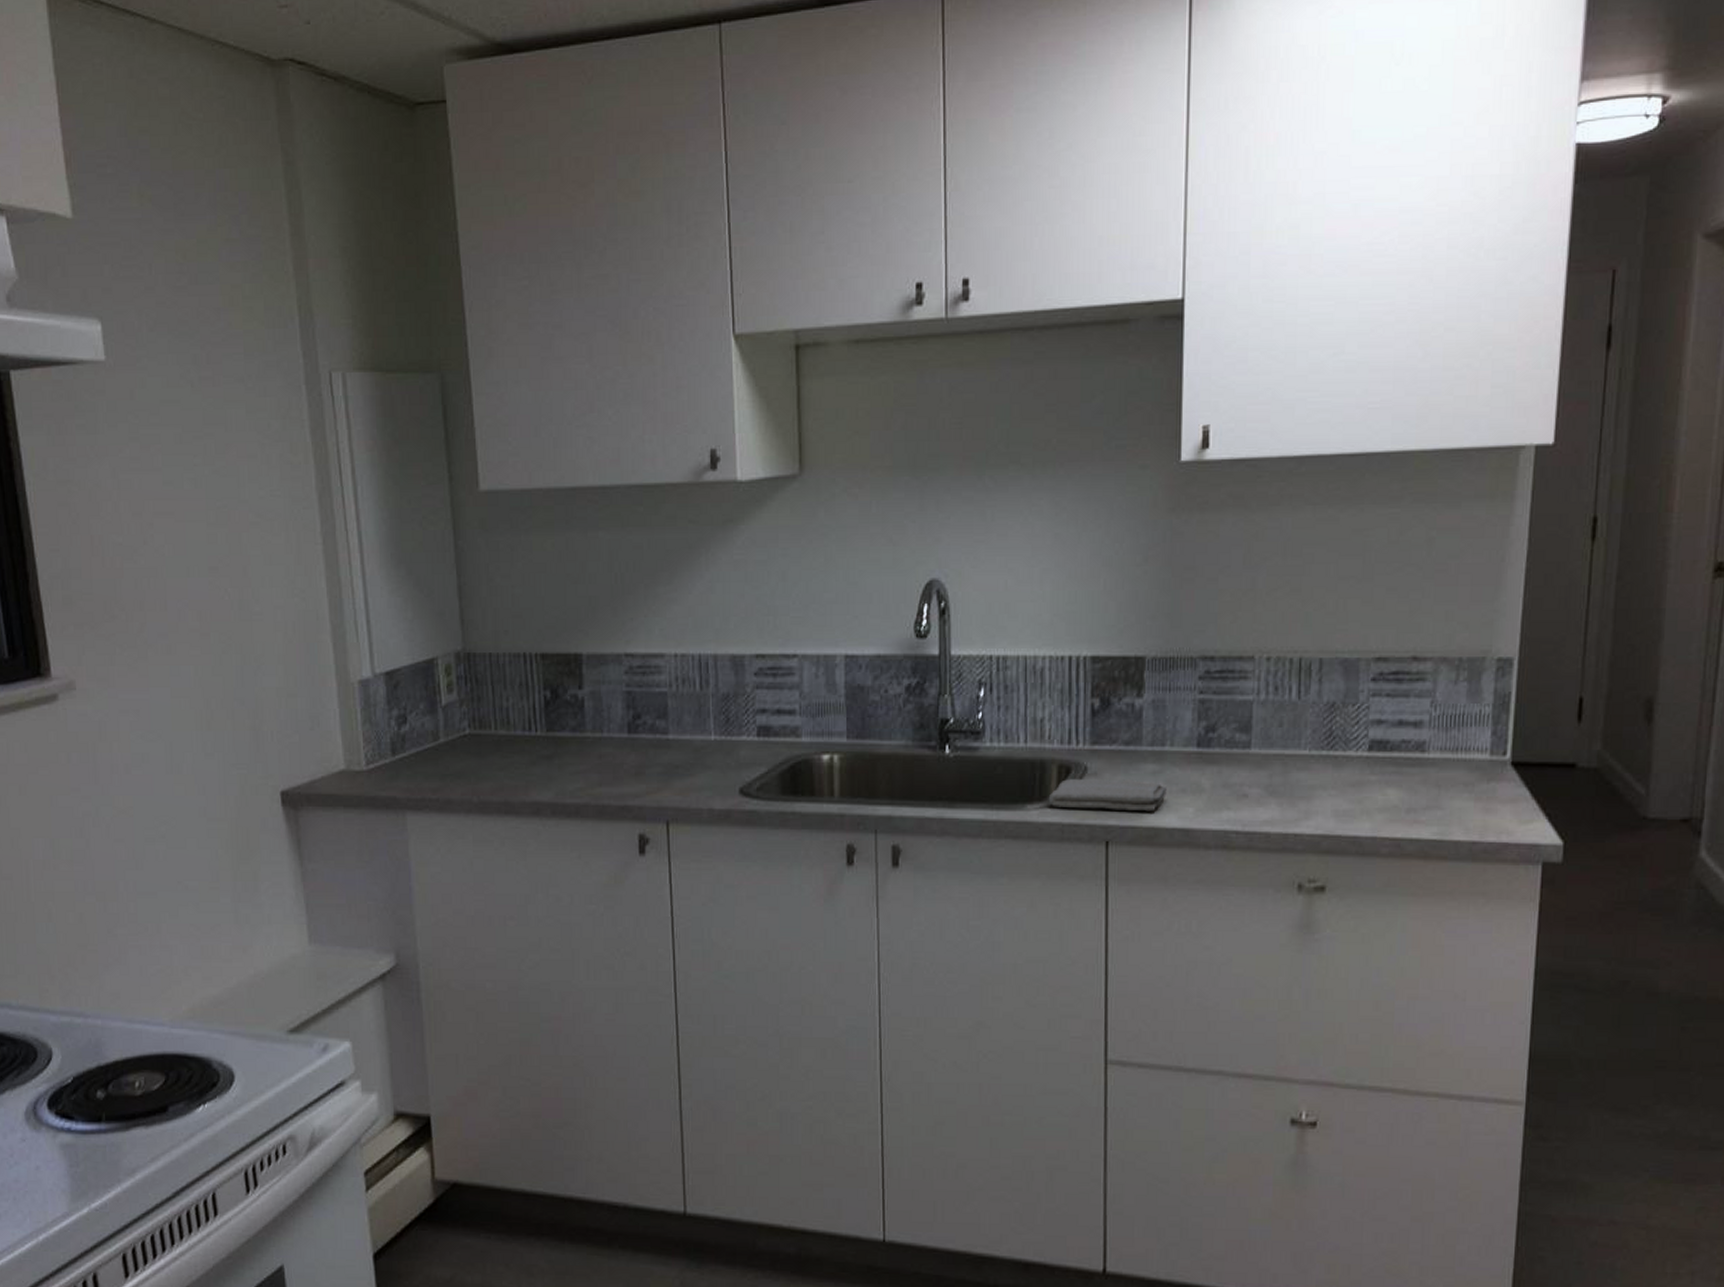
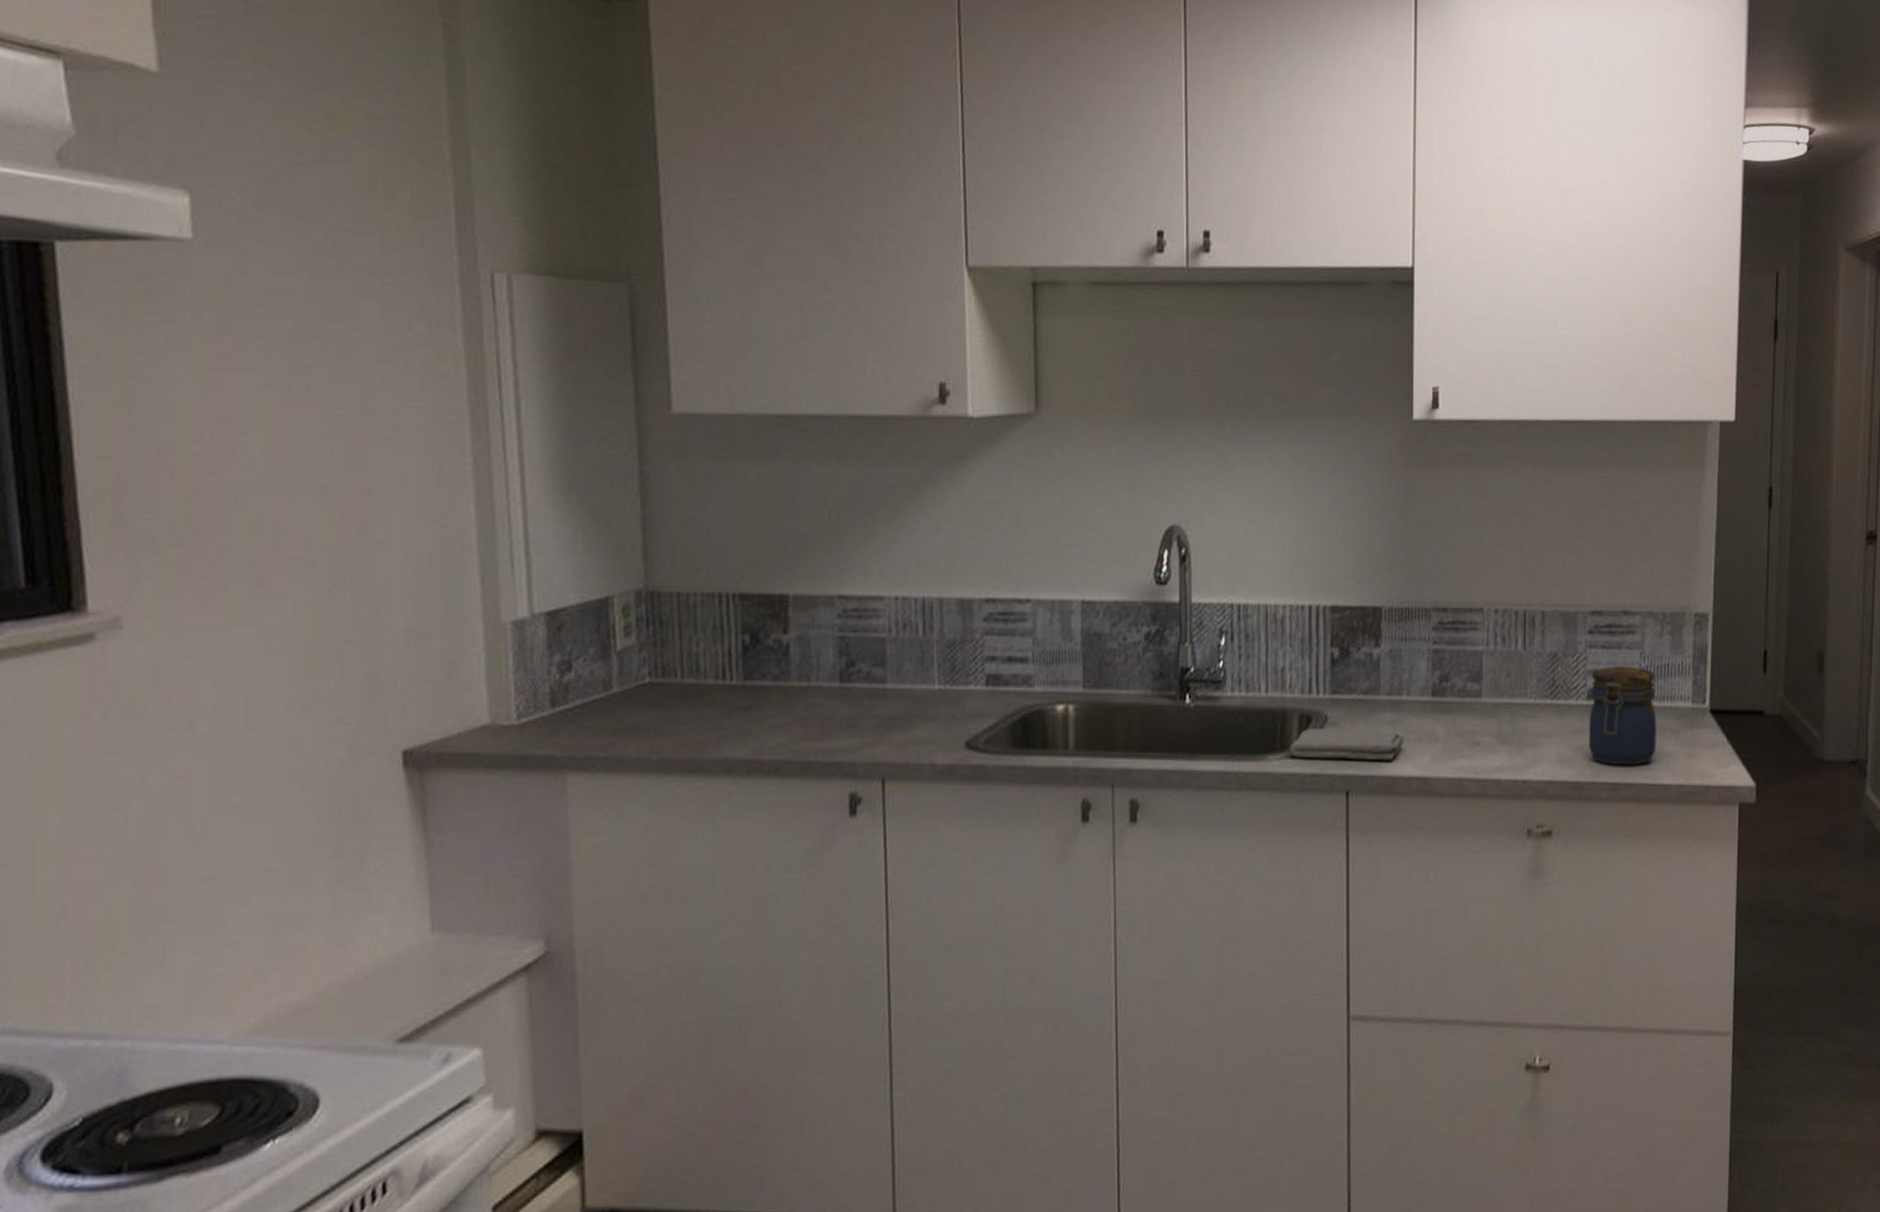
jar: none [1368,715,1448,821] -> present [1588,666,1657,766]

